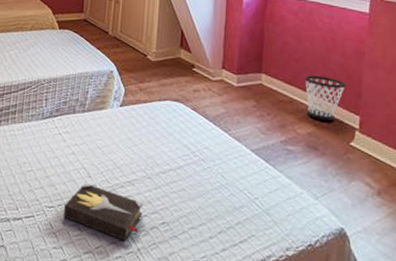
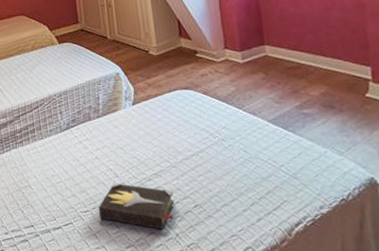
wastebasket: present [304,75,346,121] -> none [308,35,352,79]

